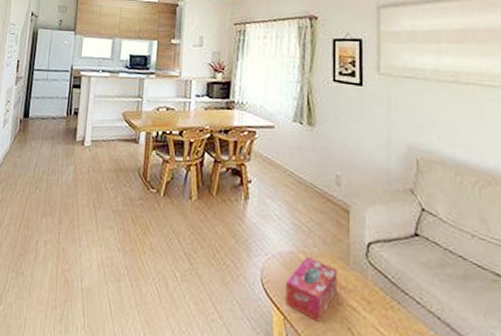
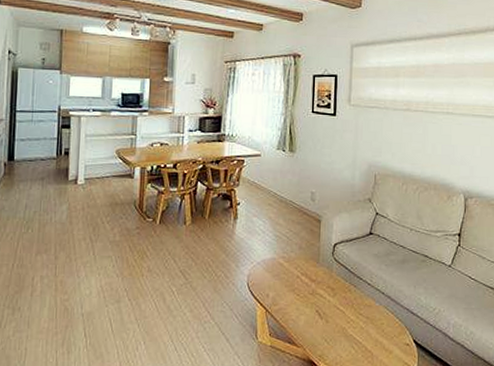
tissue box: present [286,256,338,322] -> none [267,260,310,310]

